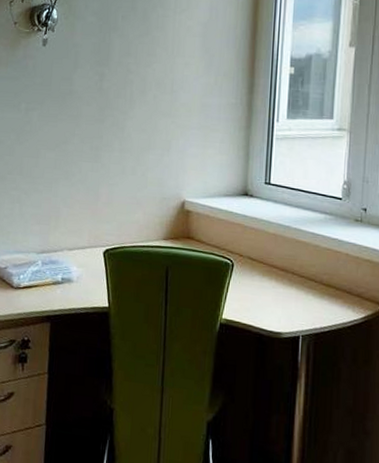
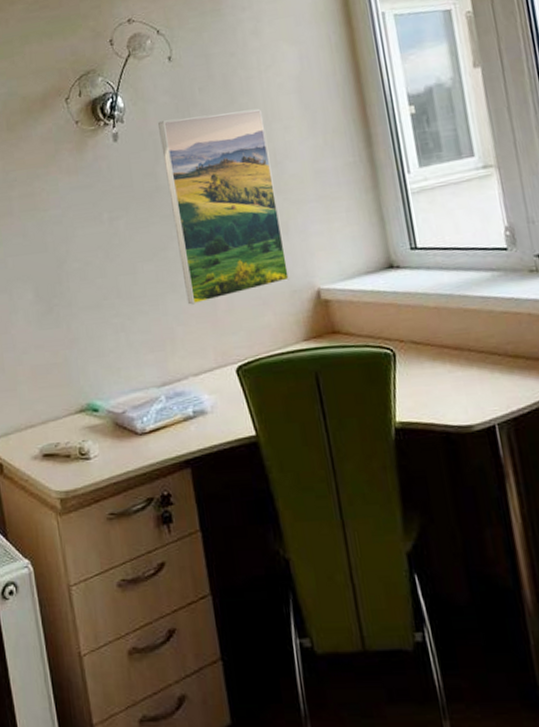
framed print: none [75,37,170,193] -> present [158,108,289,305]

